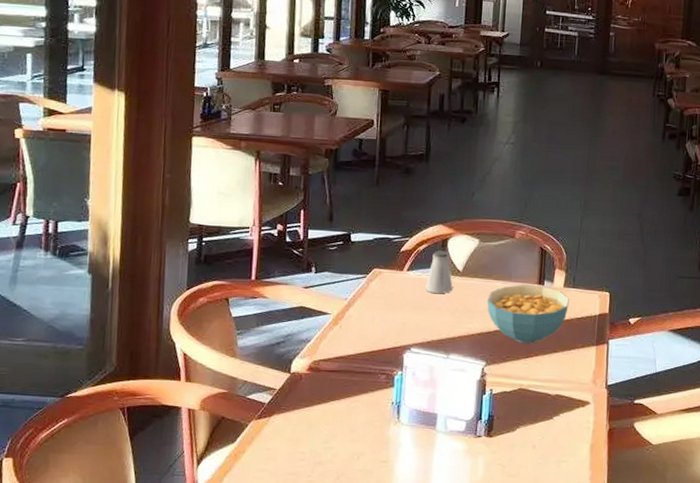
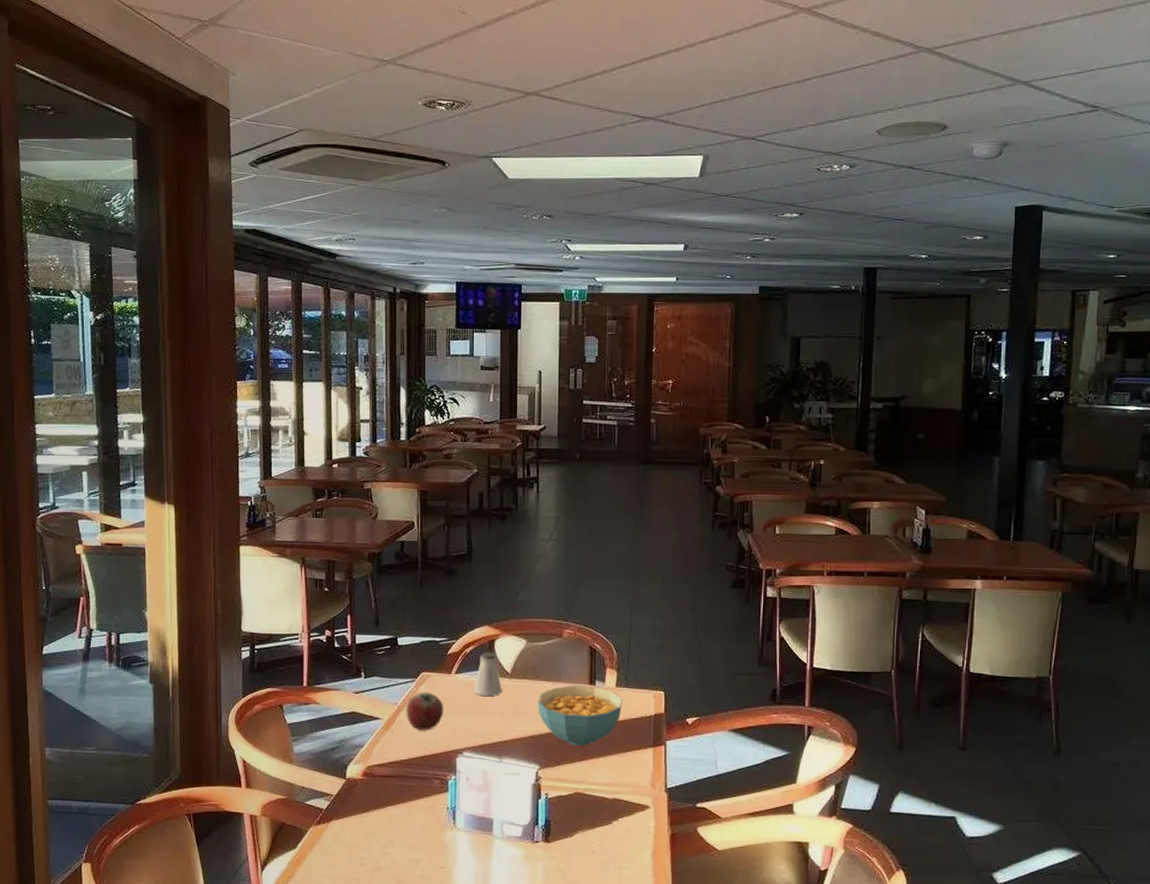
apple: none [355,288,394,326] -> present [406,692,444,730]

